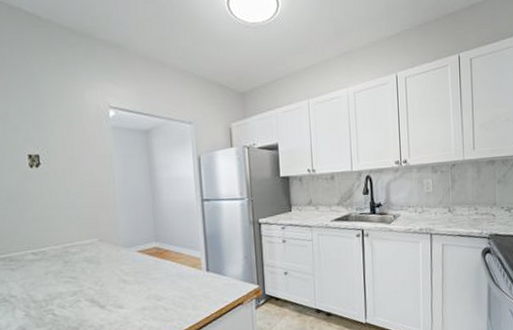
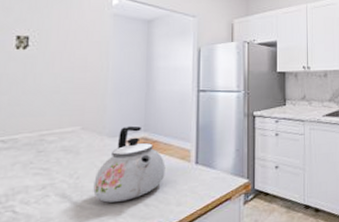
kettle: none [116,236,180,307] -> present [93,125,166,203]

